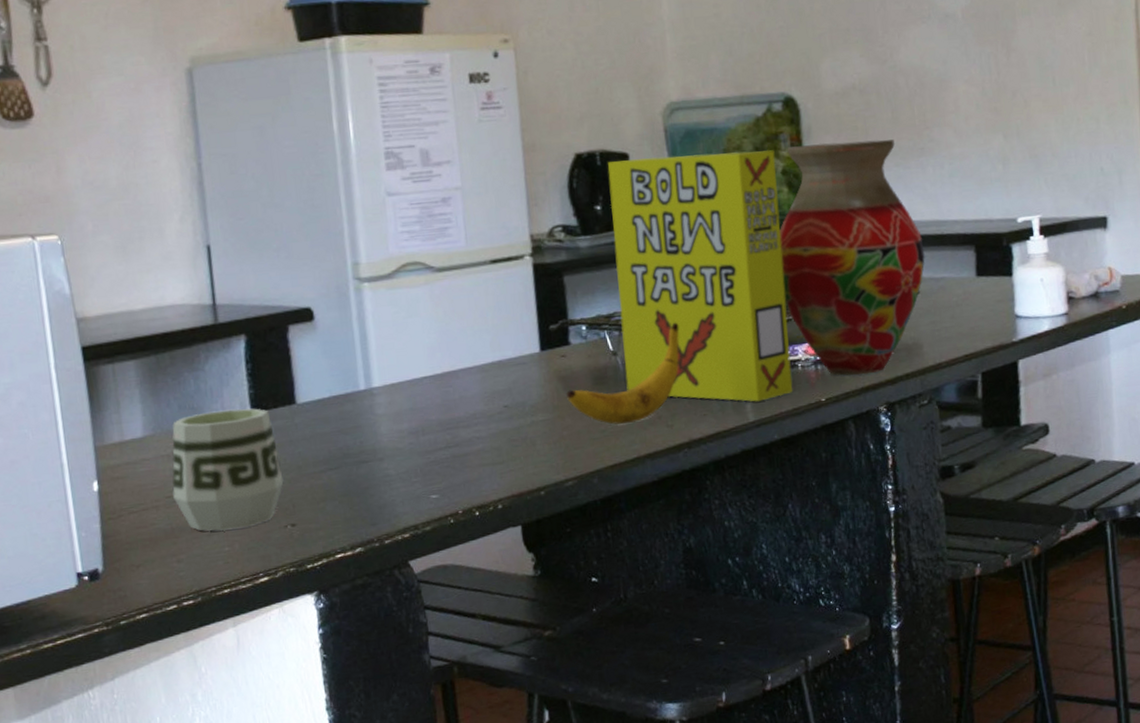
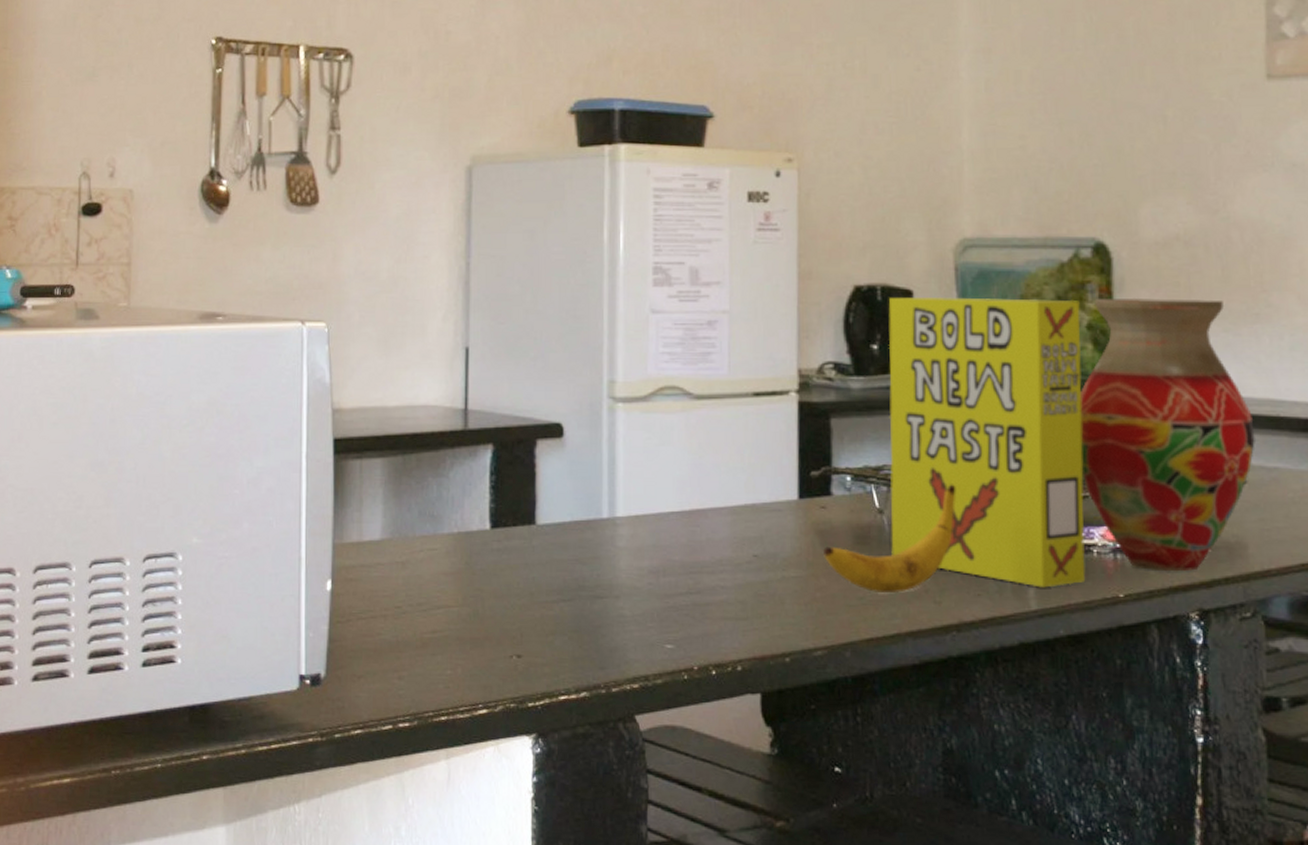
cup: present [172,408,284,531] -> none [403,522,514,652]

